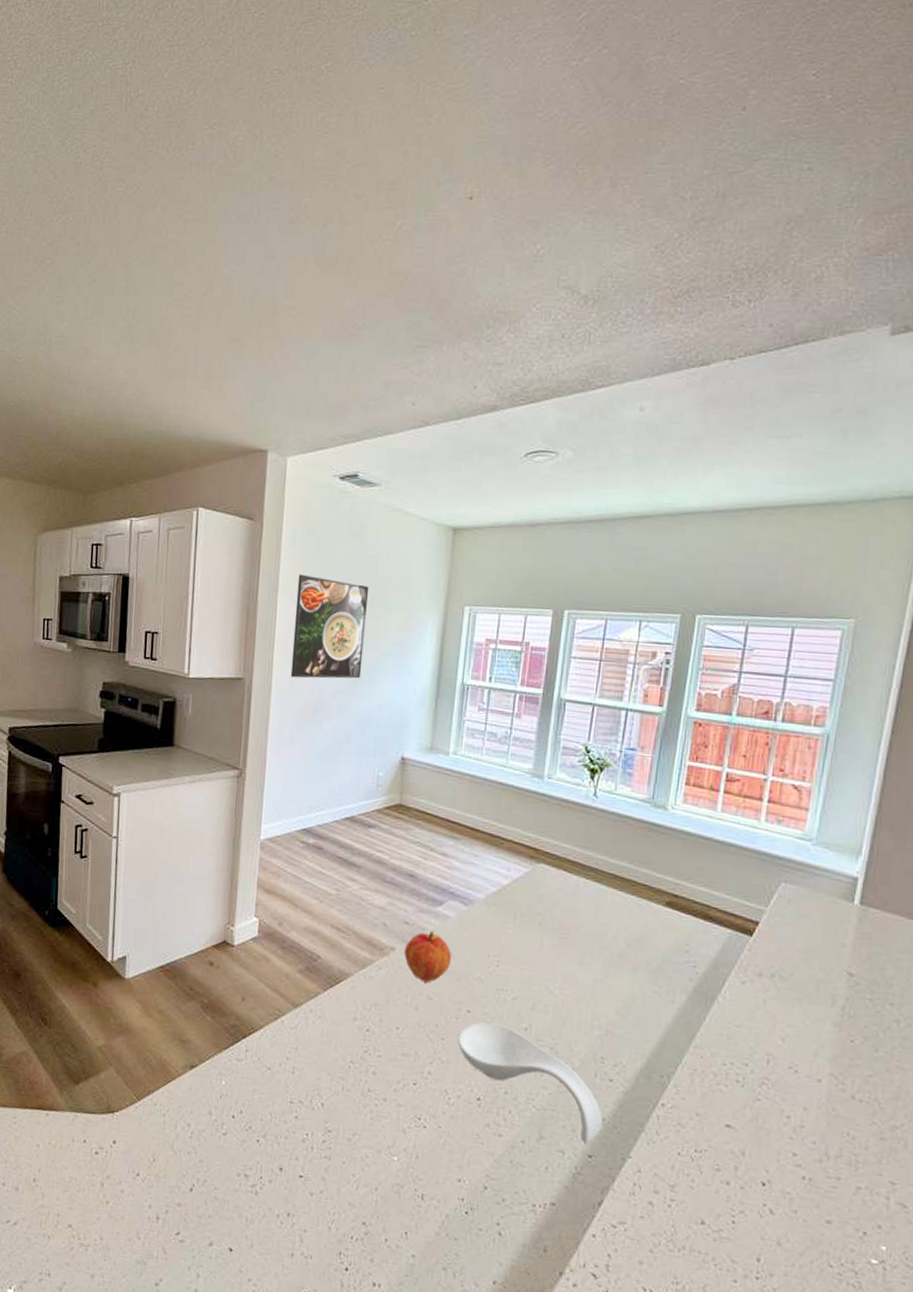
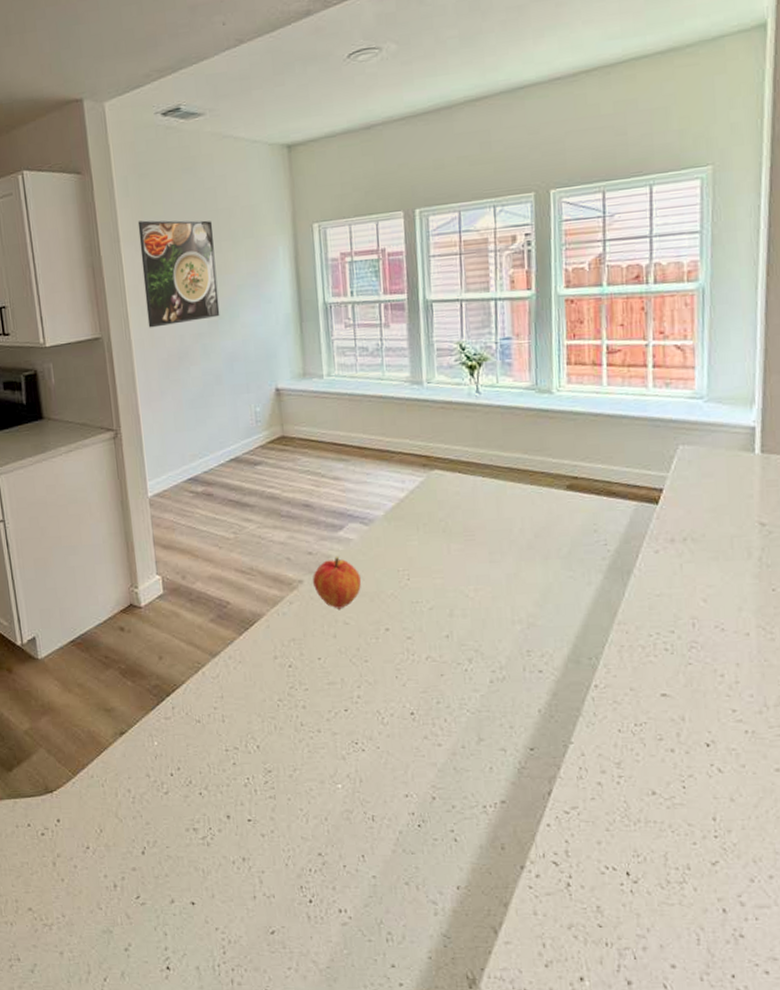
spoon rest: present [457,1022,603,1145] -> none [381,636,540,739]

